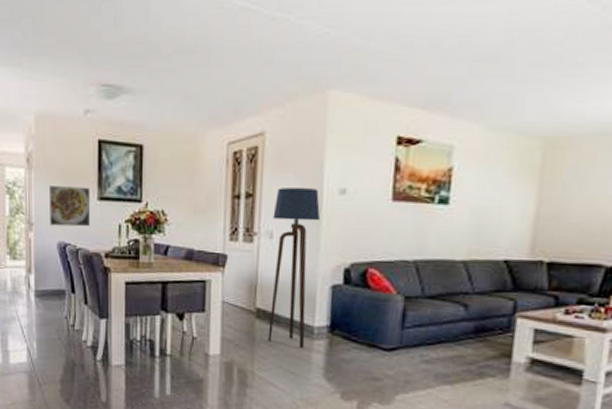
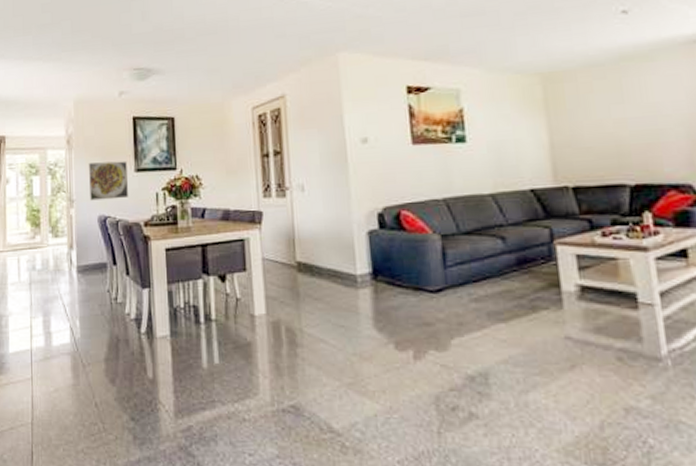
floor lamp: present [268,188,321,348] -> none [301,140,350,298]

